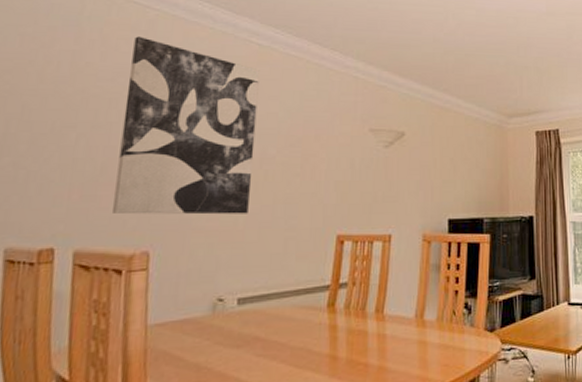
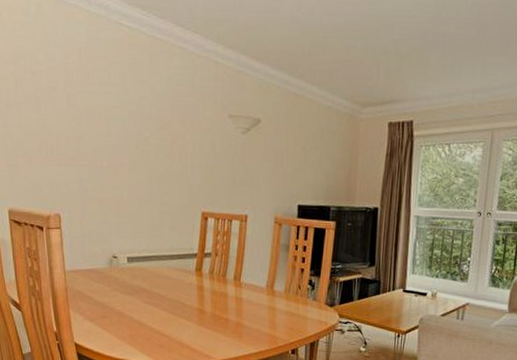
wall art: present [111,36,260,215] -> none [27,20,131,188]

